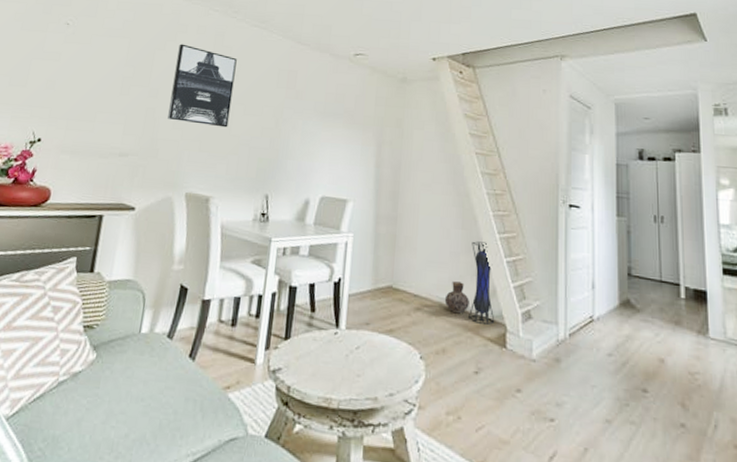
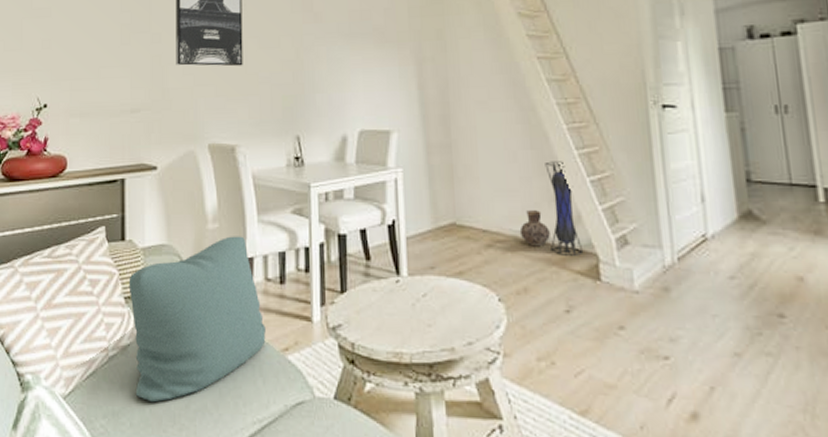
cushion: none [78,278,212,430] -> present [128,236,266,403]

